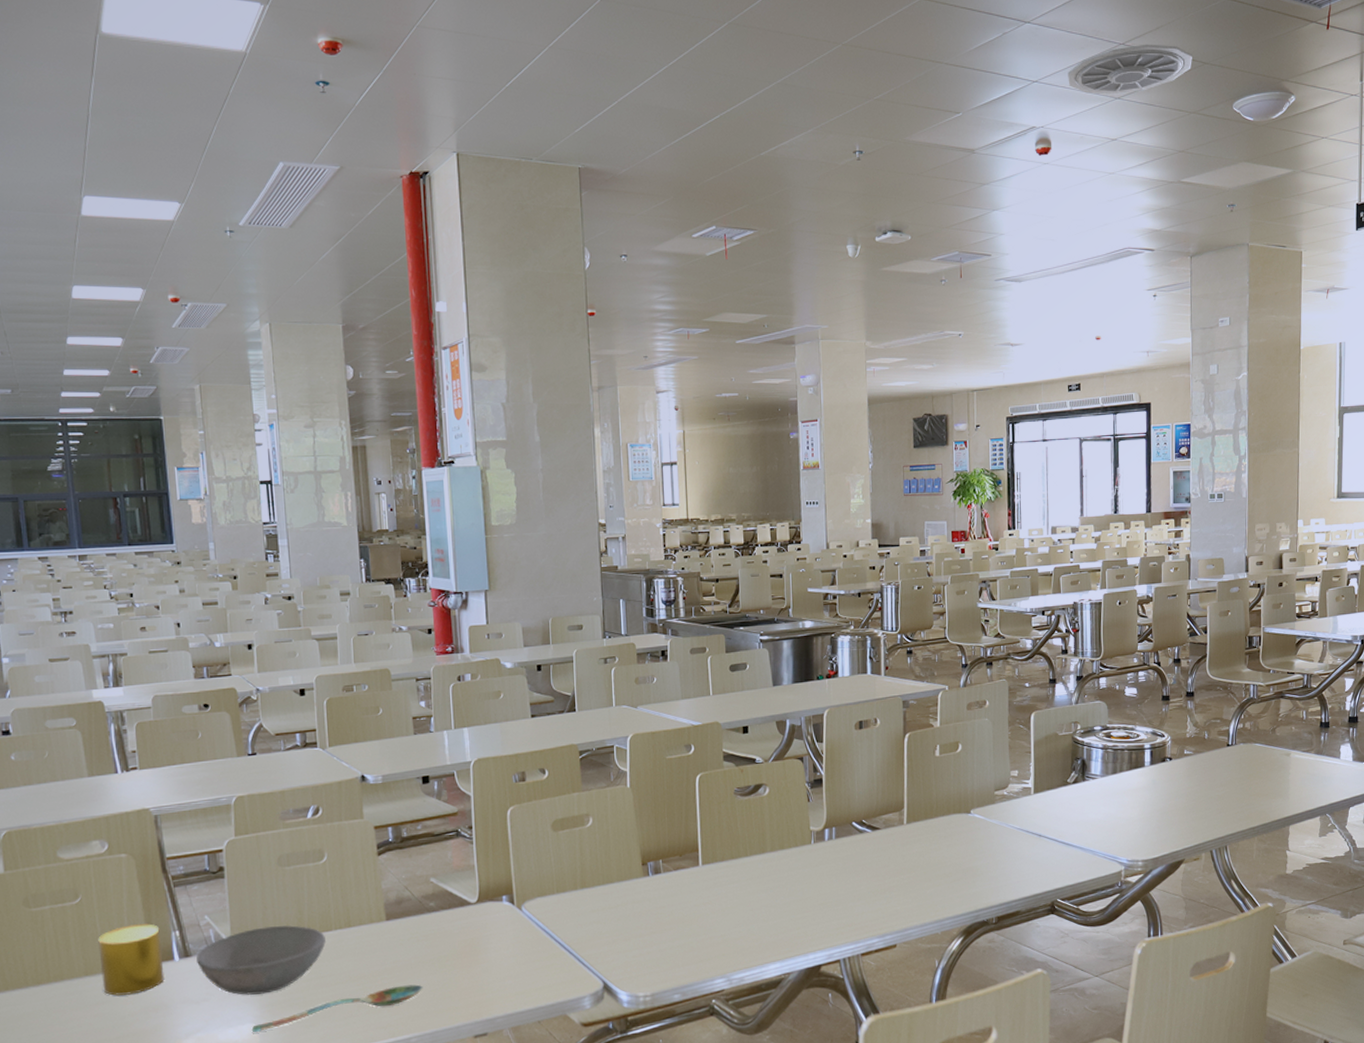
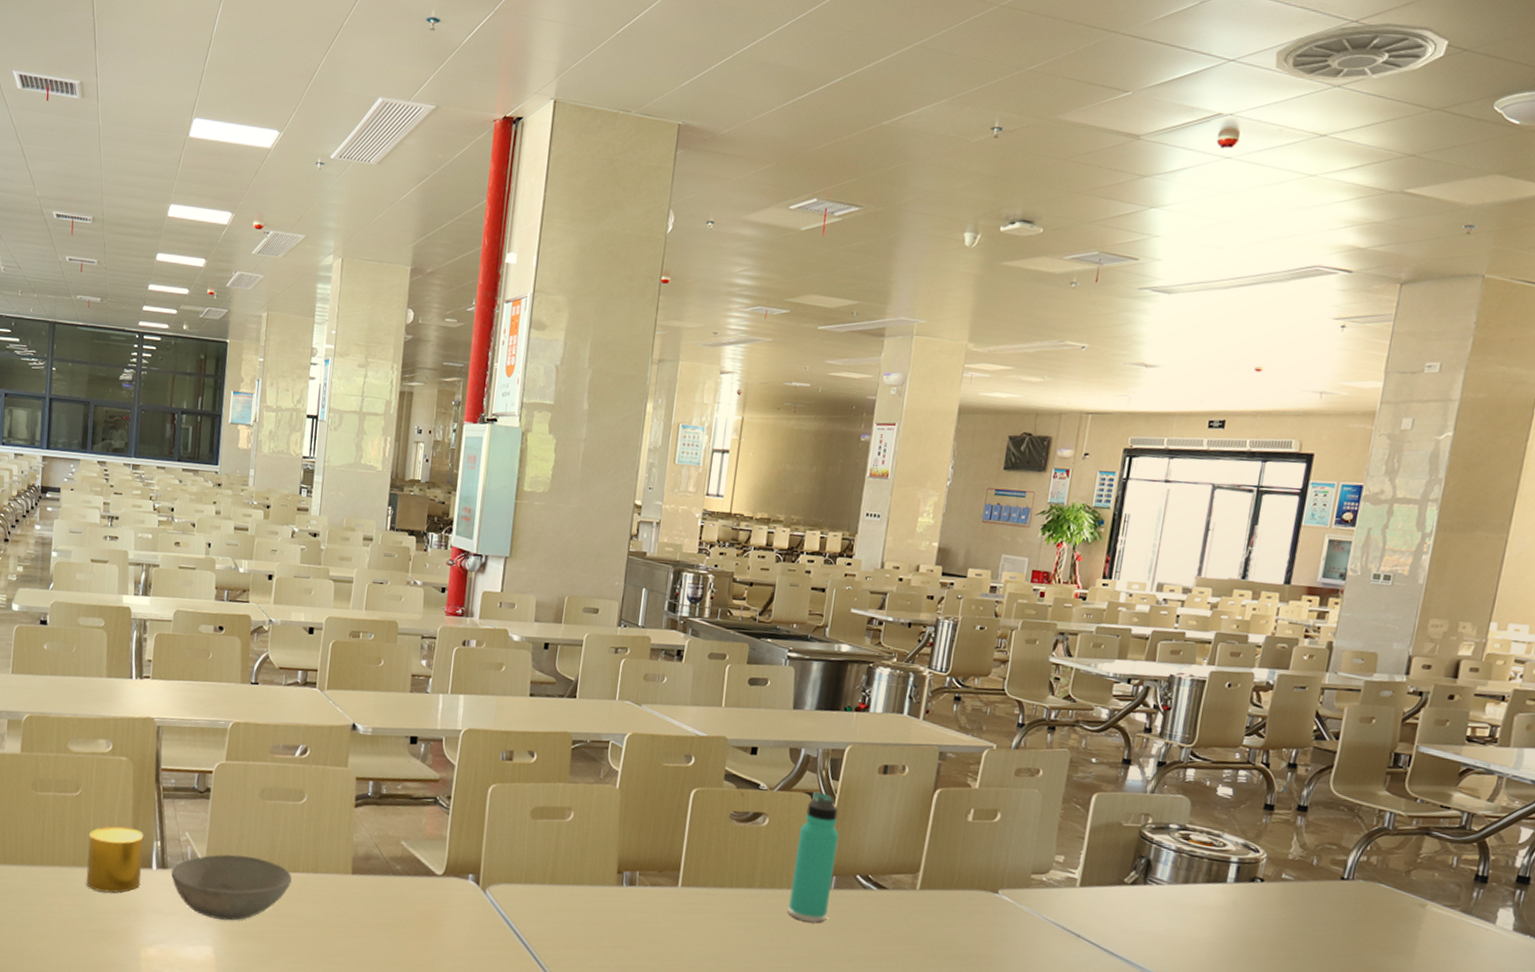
spoon: present [251,984,423,1032] -> none [209,941,376,961]
thermos bottle: none [797,755,834,872] -> present [788,791,839,923]

